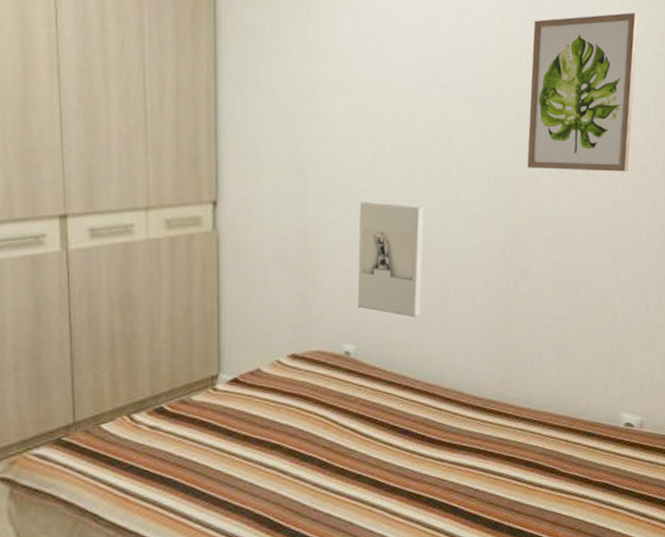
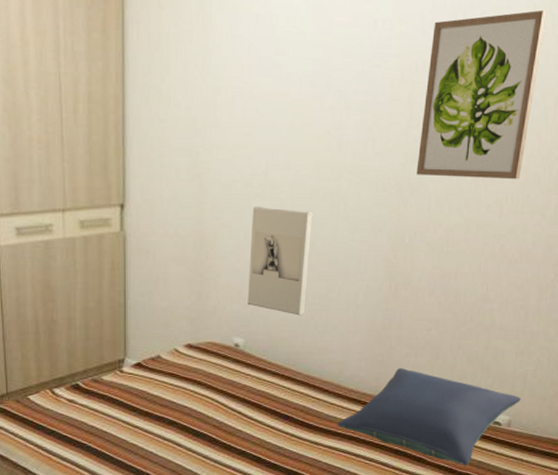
pillow: none [462,370,651,475] -> present [337,368,522,466]

